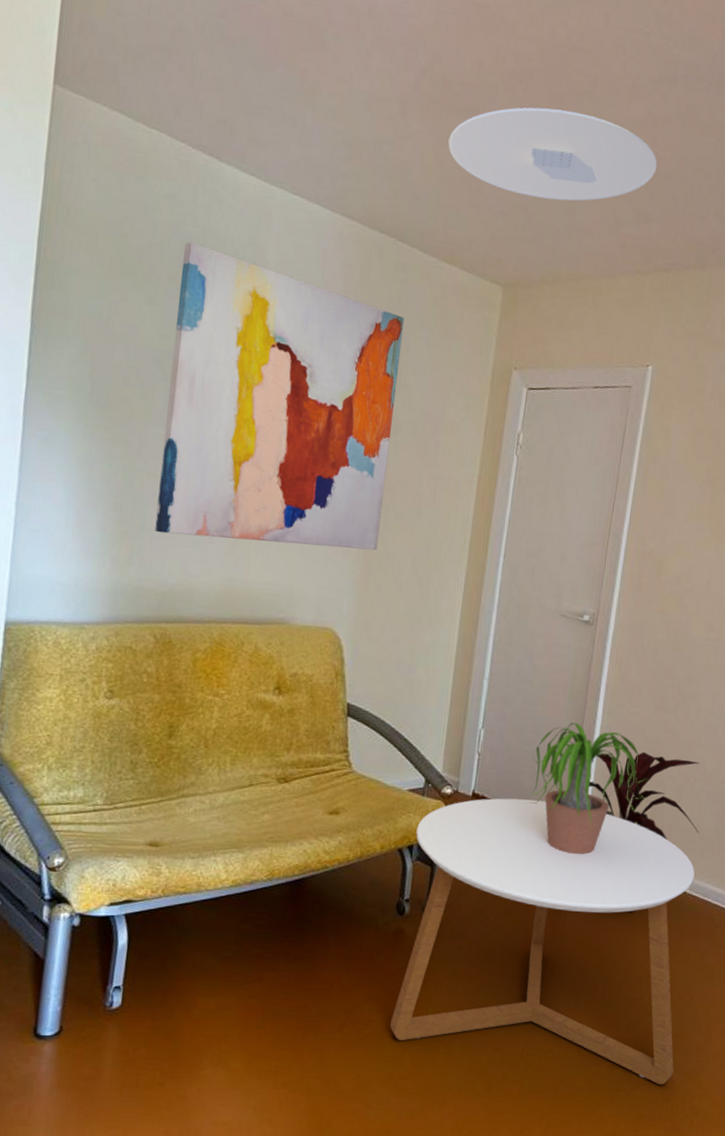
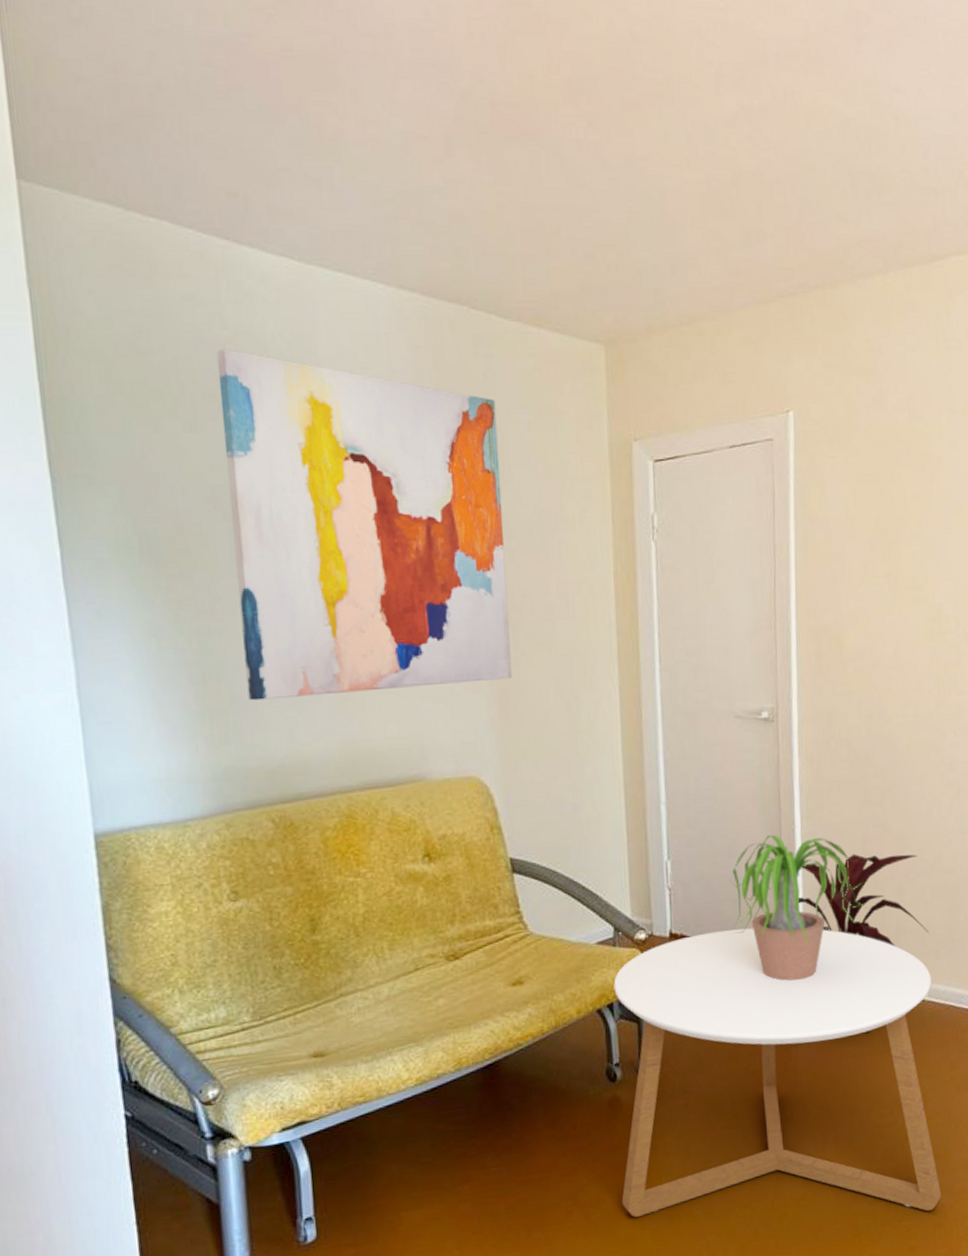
ceiling light: present [448,107,658,201] -> none [509,118,761,231]

